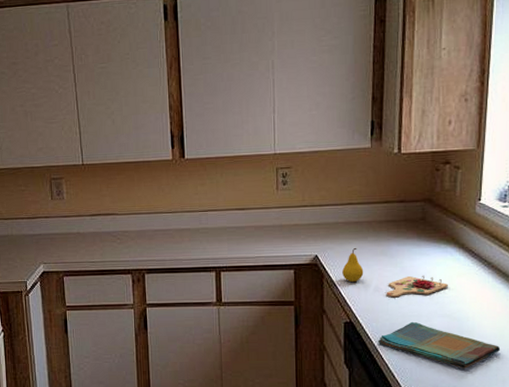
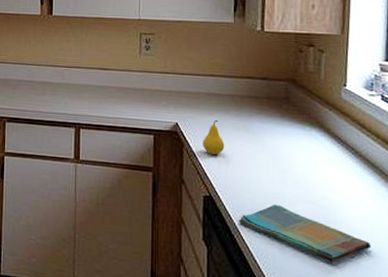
cutting board: present [386,275,448,298] -> none [248,156,313,177]

